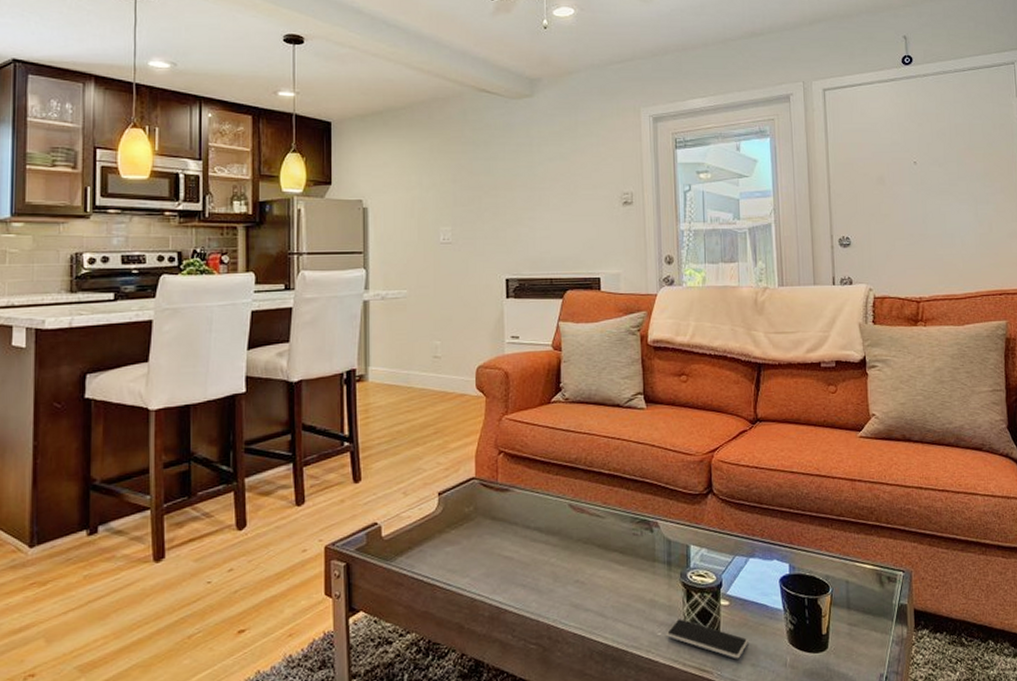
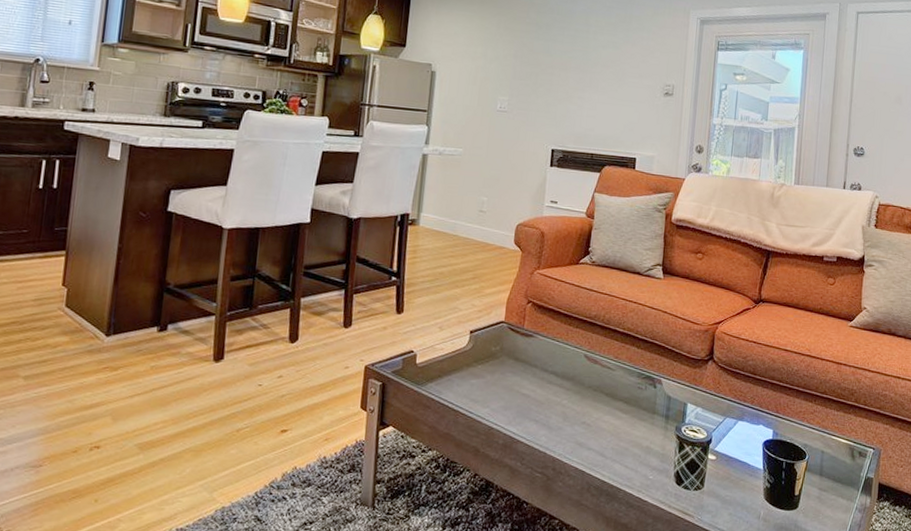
smartphone: present [666,619,748,660] -> none [657,466,729,508]

